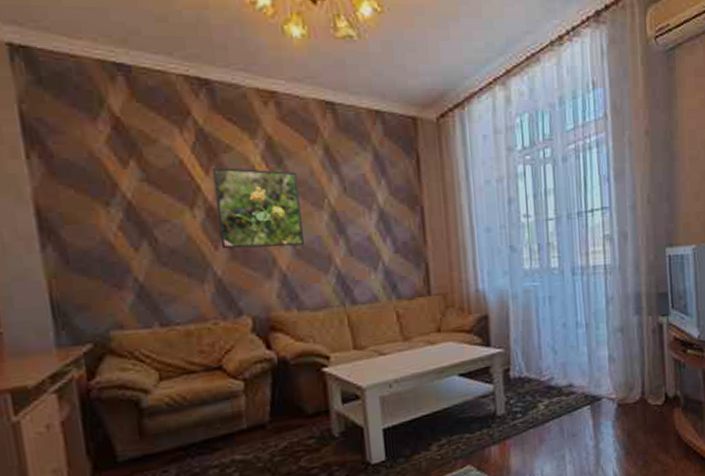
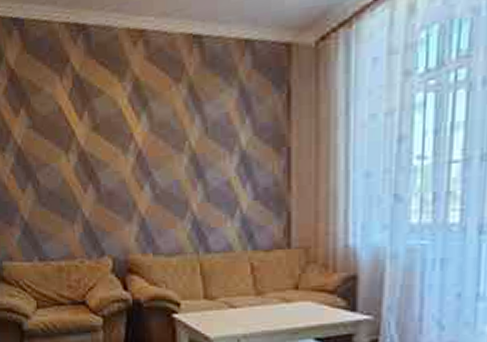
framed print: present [212,166,304,249] -> none [85,111,163,192]

